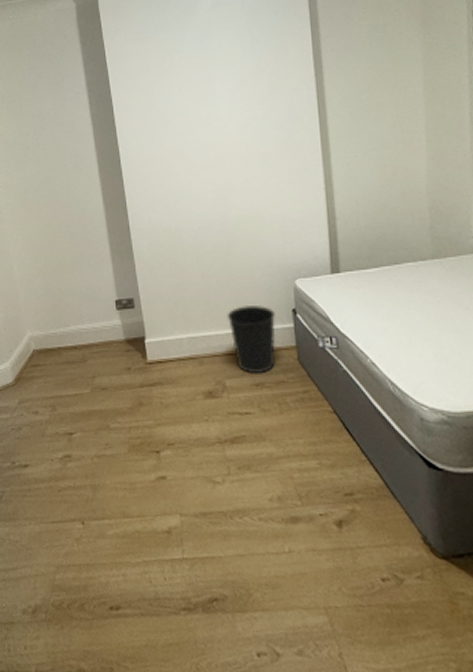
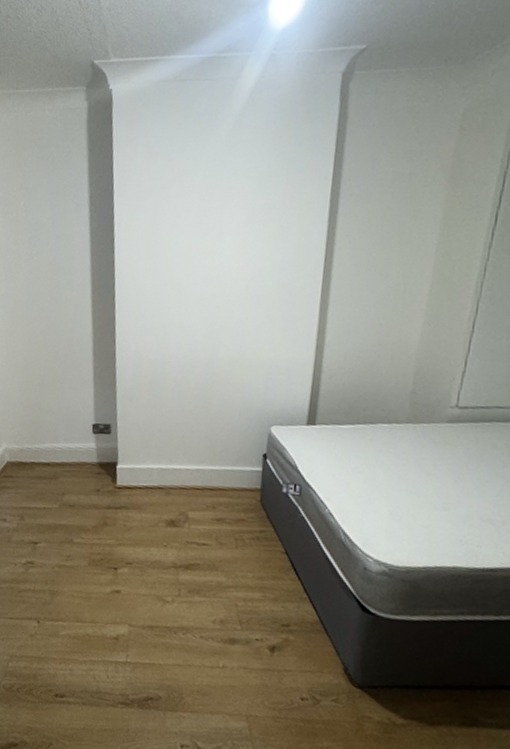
wastebasket: present [226,304,276,373] -> none [199,444,246,510]

